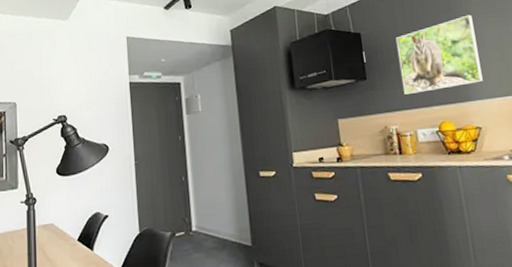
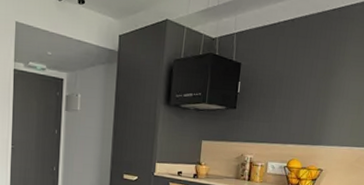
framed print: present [395,14,483,94] -> none [266,65,346,130]

